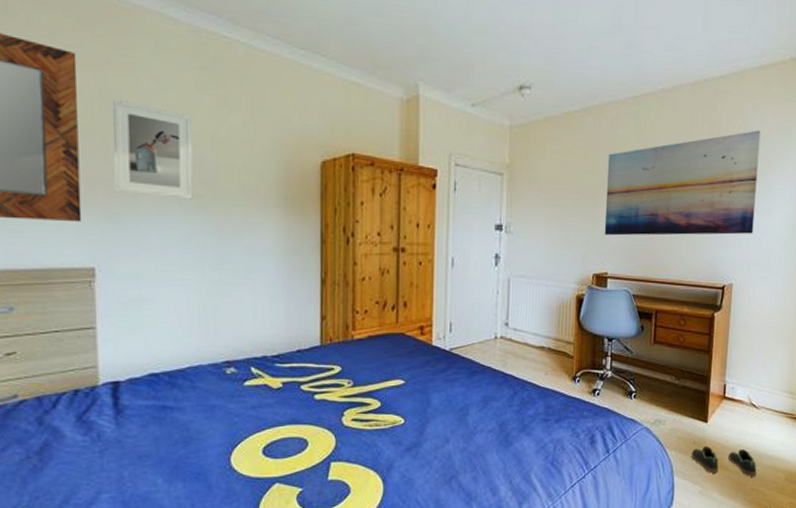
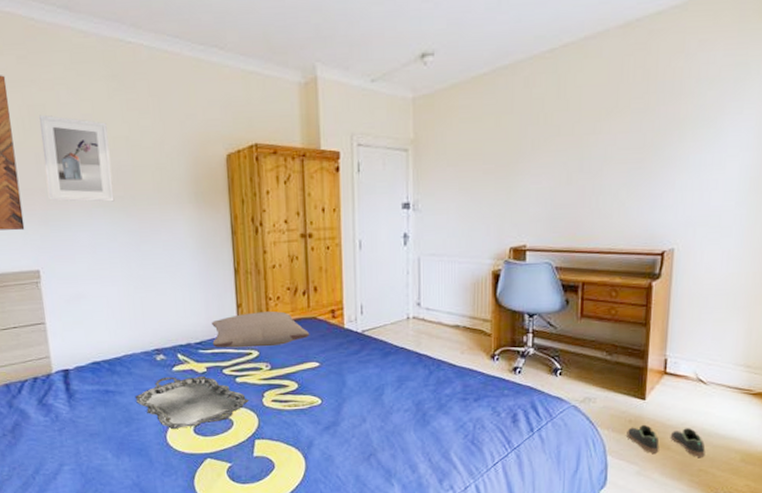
serving tray: none [197,391,327,451] -> present [134,375,249,430]
pillow: none [291,326,397,363] -> present [212,311,310,348]
wall art: present [604,130,761,236] -> none [521,70,709,206]

